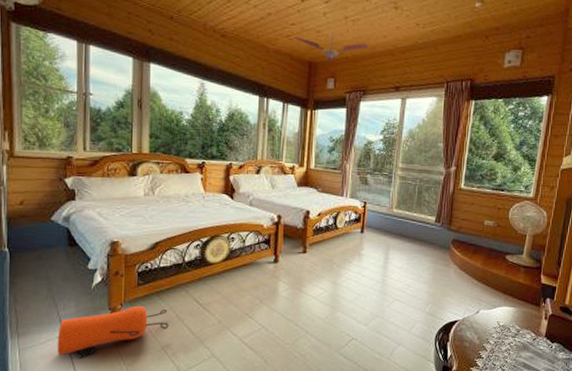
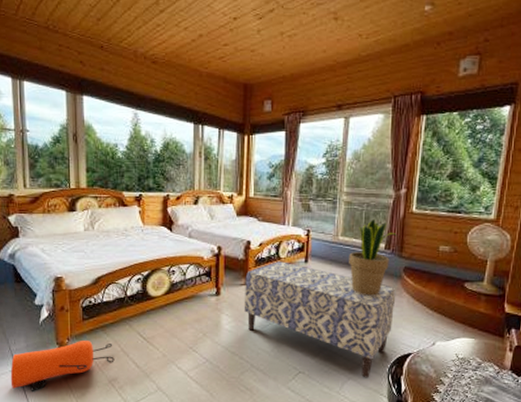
ceiling fan: present [294,33,369,62] -> none [228,51,307,83]
bench: none [300,231,445,345] -> present [244,261,396,378]
potted plant: none [402,193,446,266] -> present [349,218,397,296]

